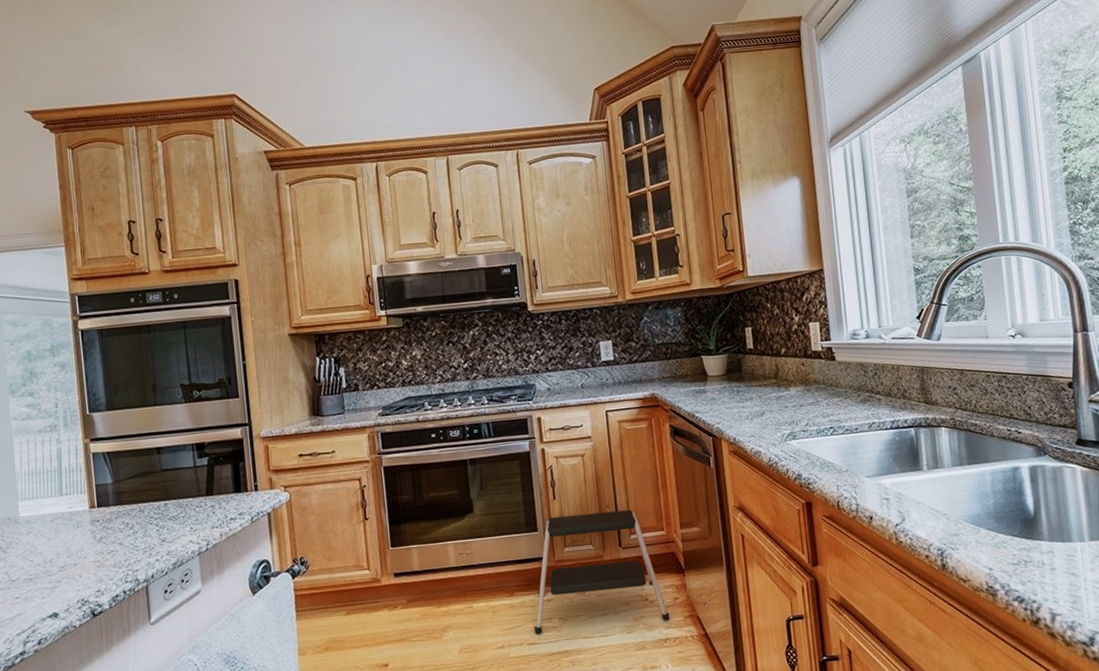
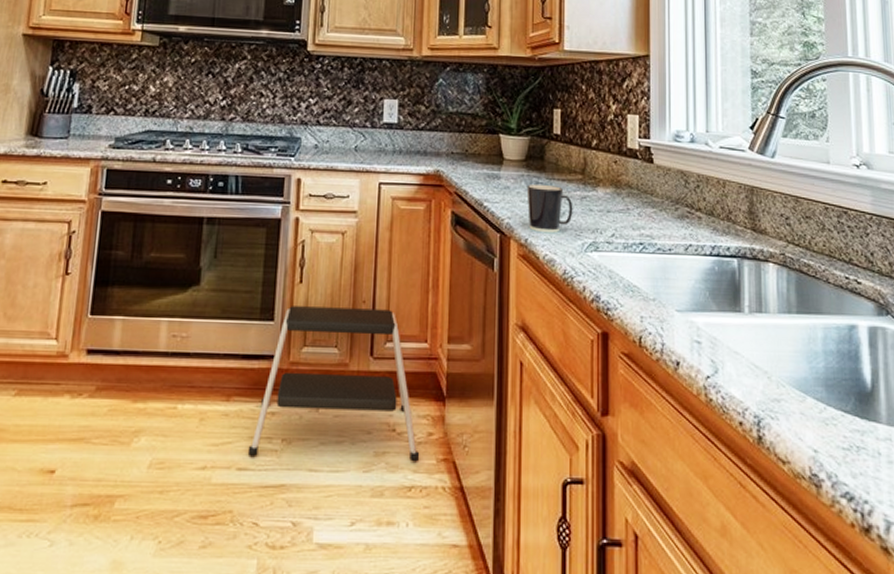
mug: none [730,391,772,432] -> present [526,184,573,234]

